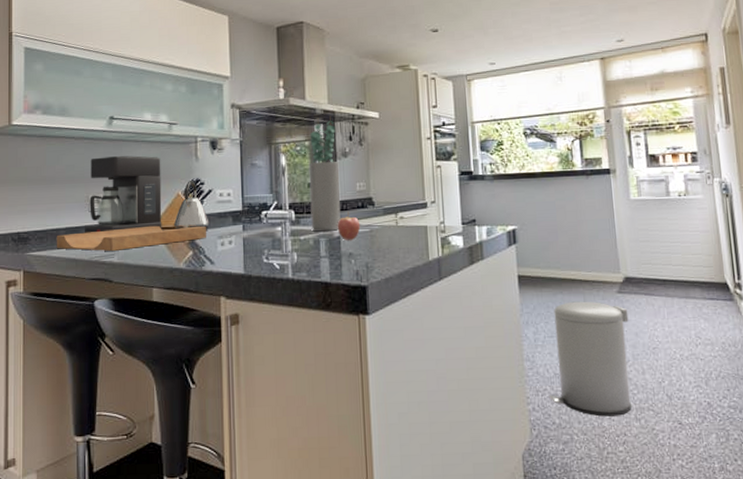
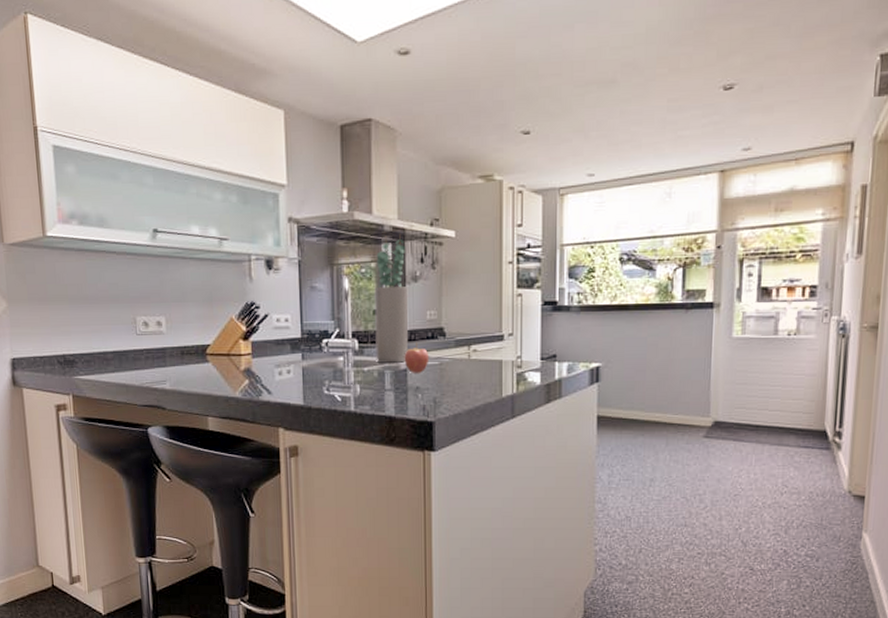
cutting board: present [56,225,206,252] -> none [104,351,263,378]
coffee maker: present [85,155,162,233] -> none [133,274,216,358]
kettle: present [173,181,210,232] -> none [227,304,266,360]
pedal bin: present [549,301,631,417] -> none [618,445,713,560]

